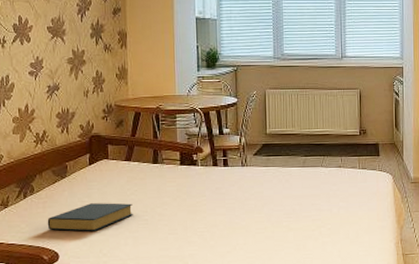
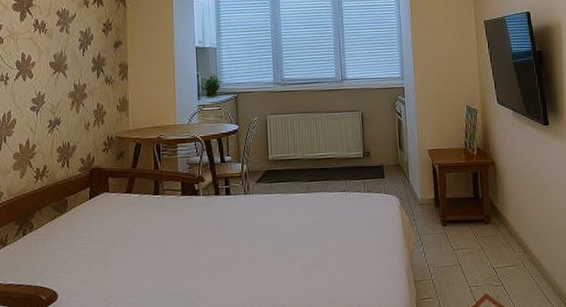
hardback book: present [47,203,133,232] -> none [46,237,134,269]

